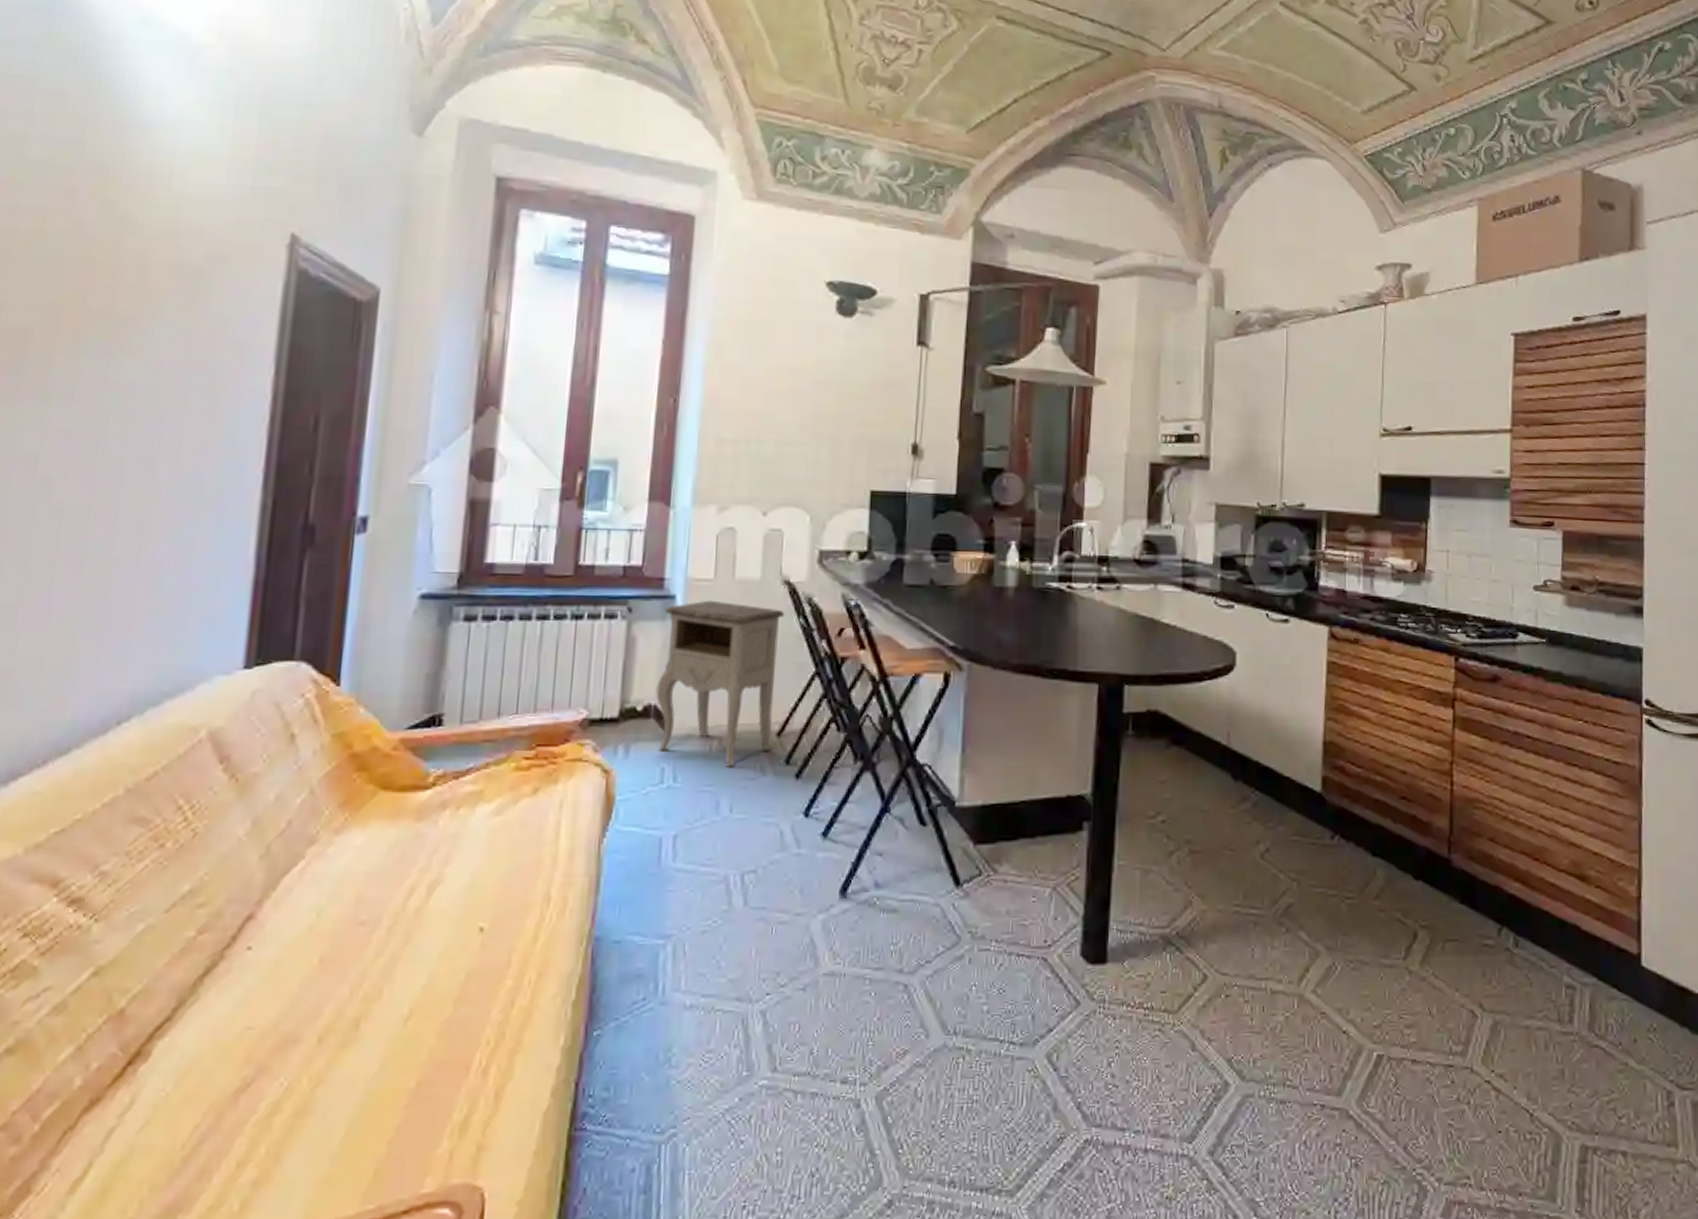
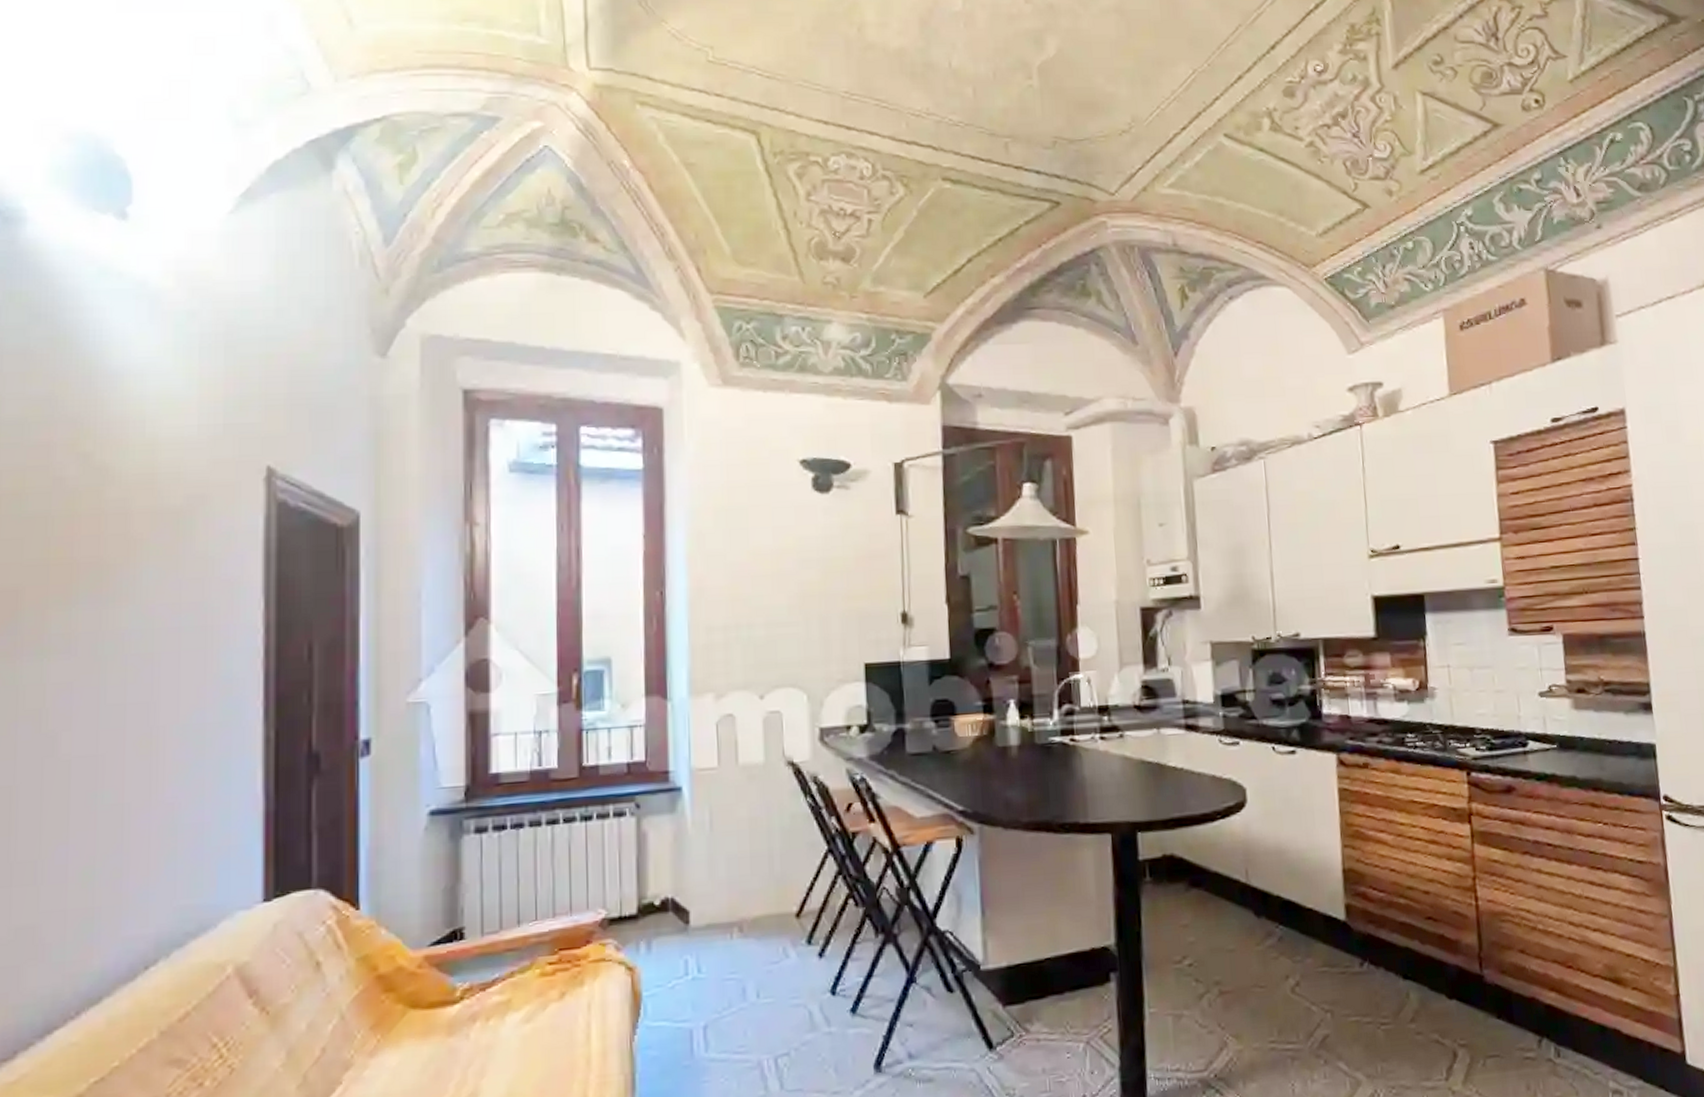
nightstand: present [656,600,785,767] -> none [671,788,792,953]

